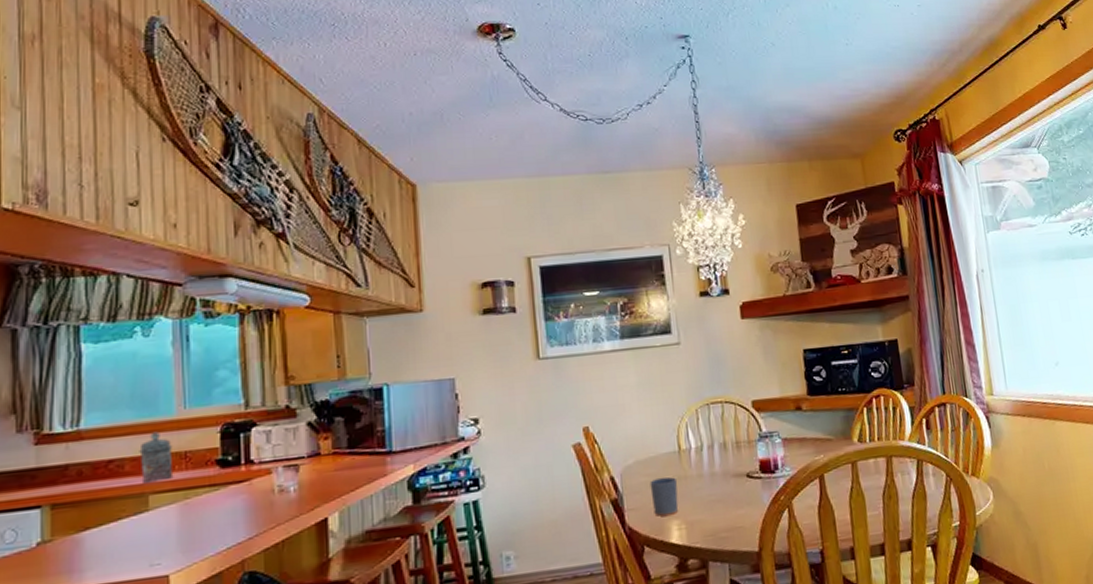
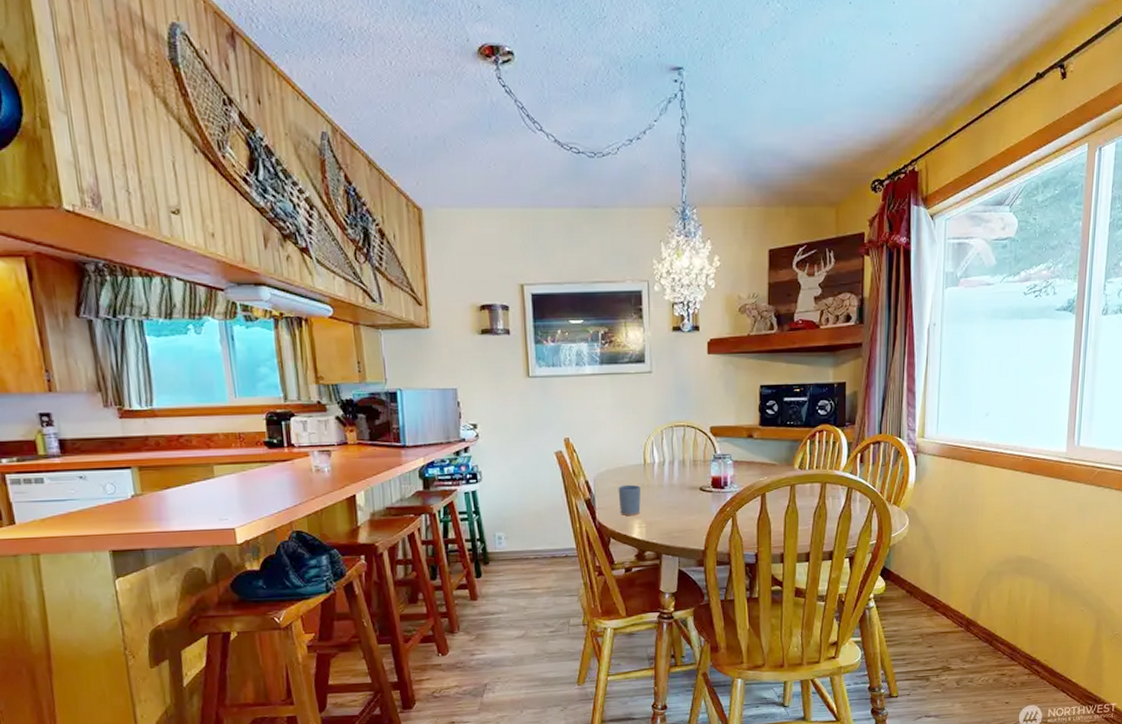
canister: present [139,431,174,483] -> none [202,415,232,456]

